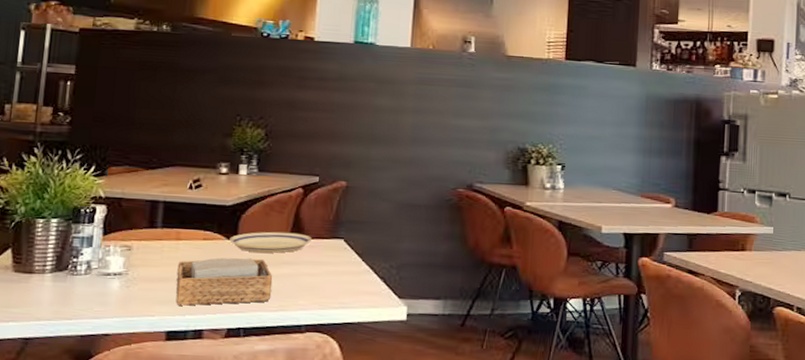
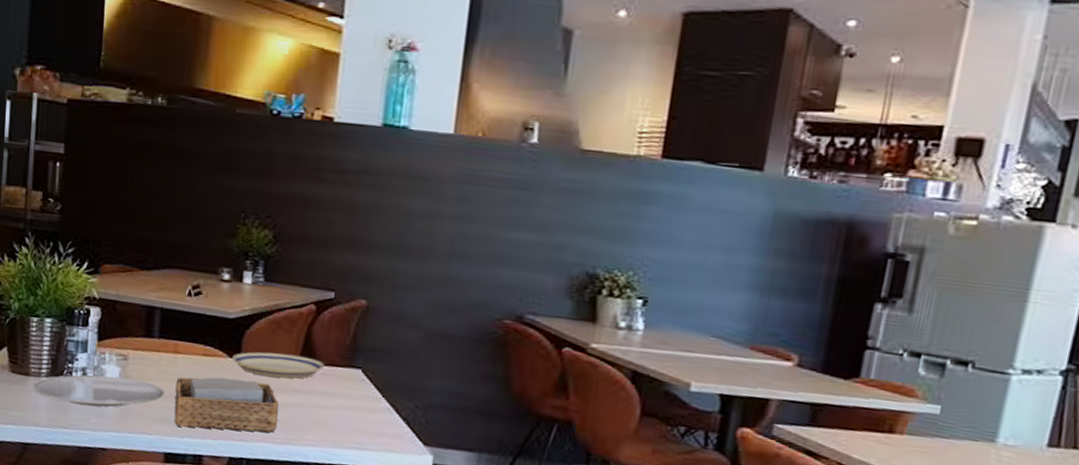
plate: none [35,266,167,296] -> present [32,375,164,407]

